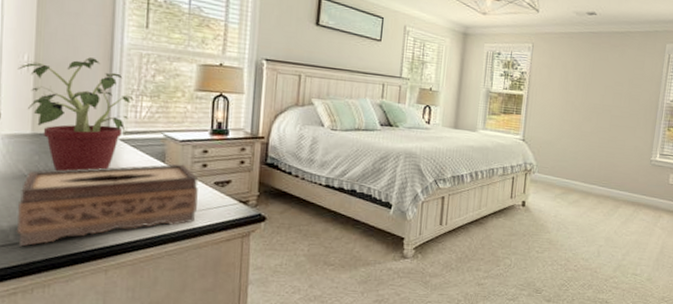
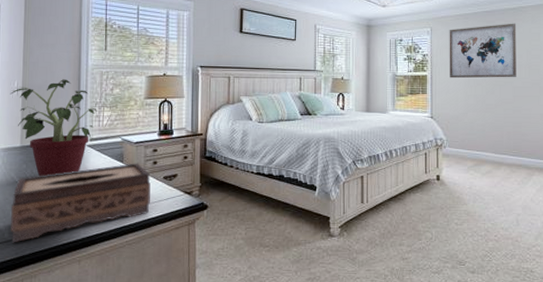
wall art: none [547,47,622,106] -> present [449,23,517,79]

